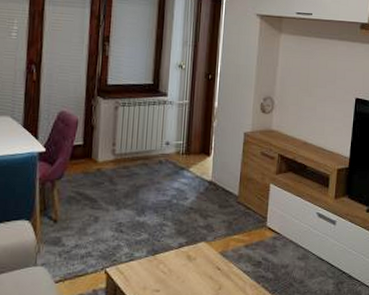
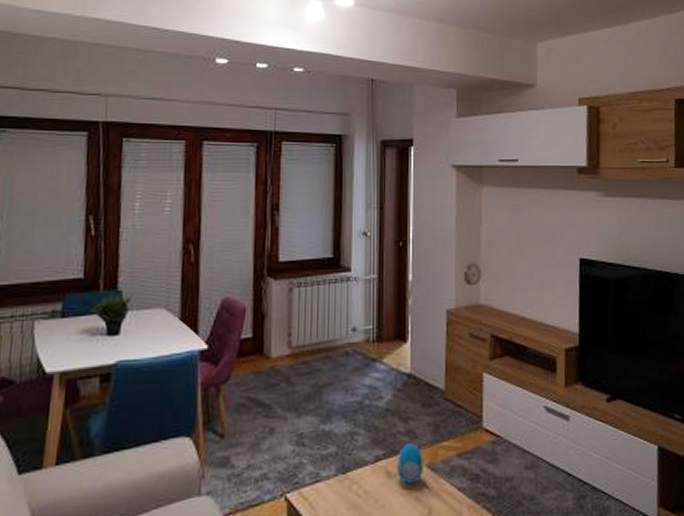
decorative egg: none [195,235,217,266] -> present [397,443,423,484]

